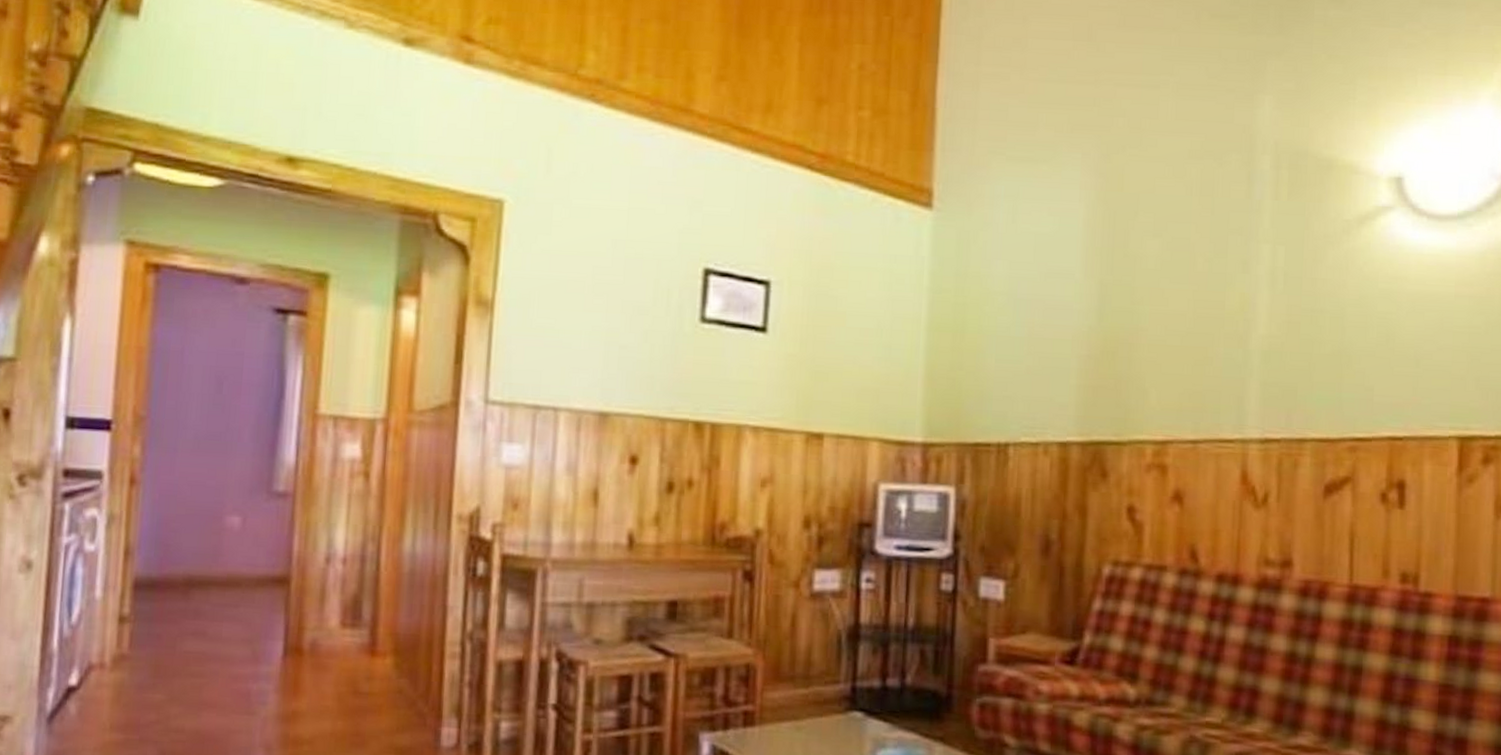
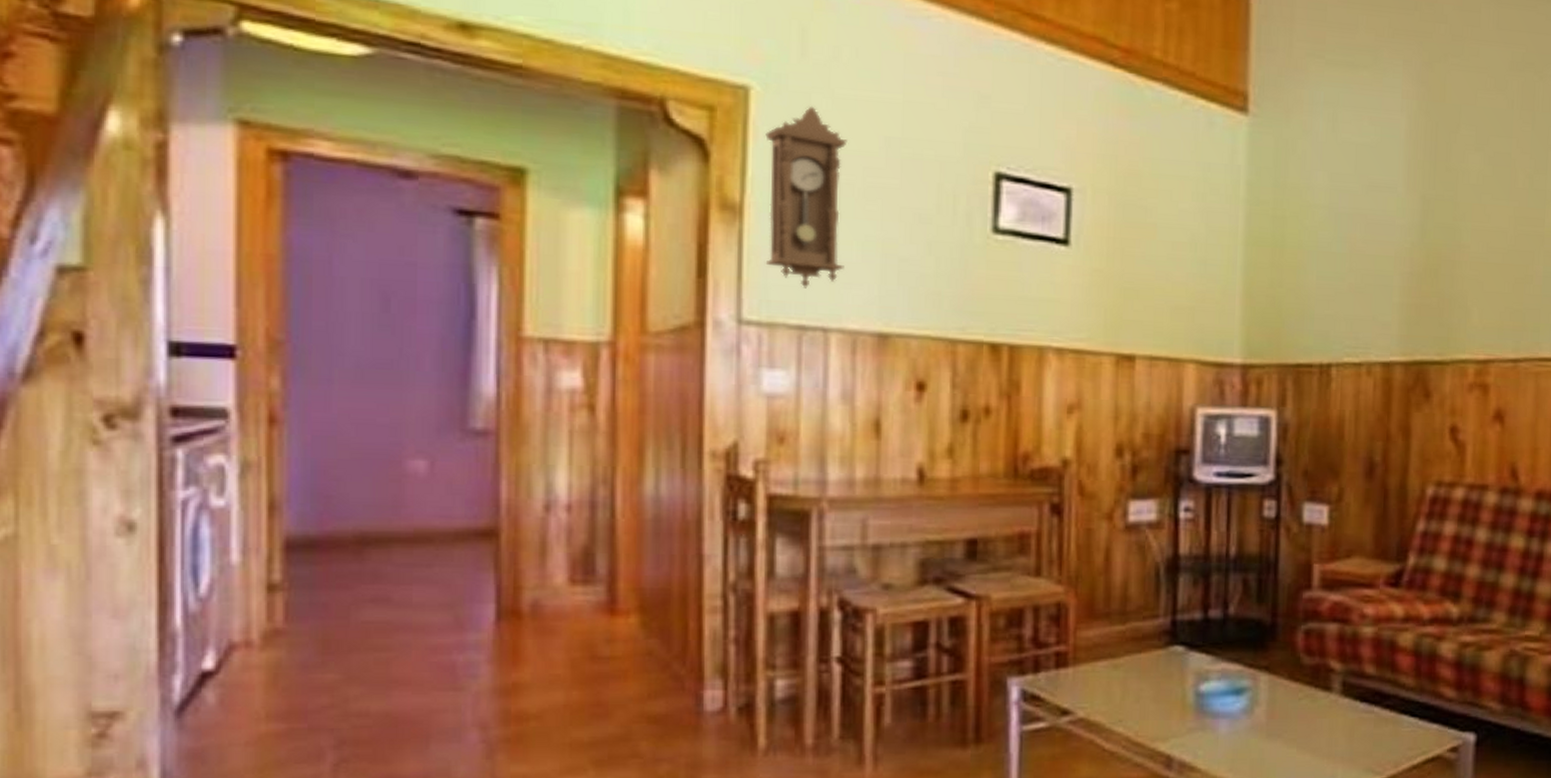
pendulum clock: none [509,215,581,373] -> present [765,106,848,288]

